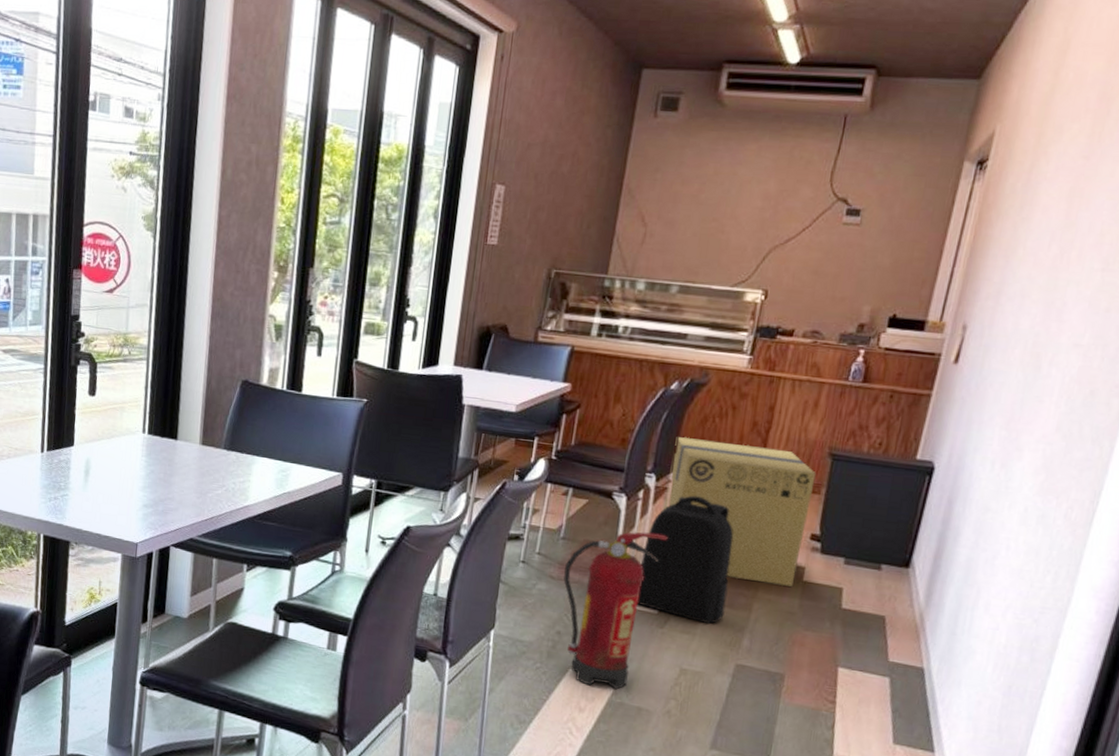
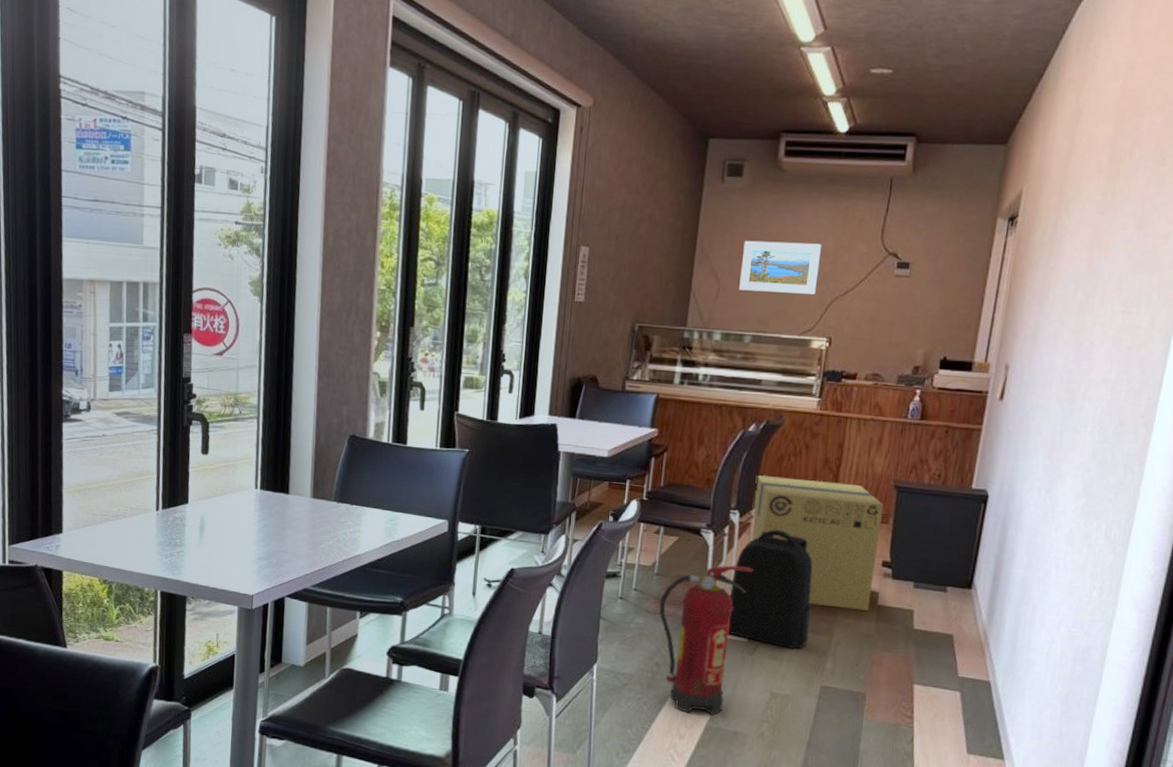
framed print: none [667,181,763,242] -> present [739,240,822,295]

